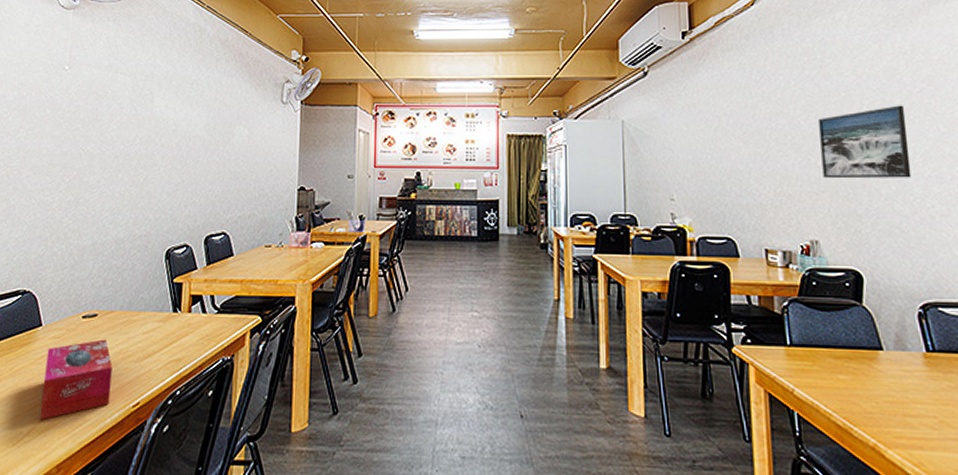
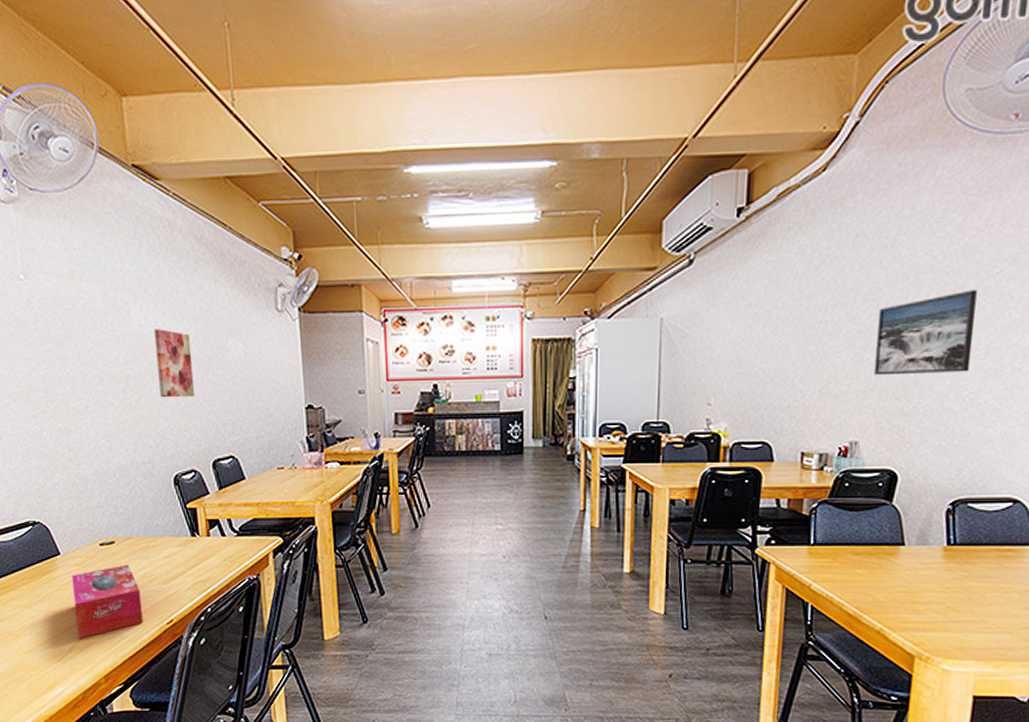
wall art: none [167,115,203,176] -> present [154,329,196,398]

